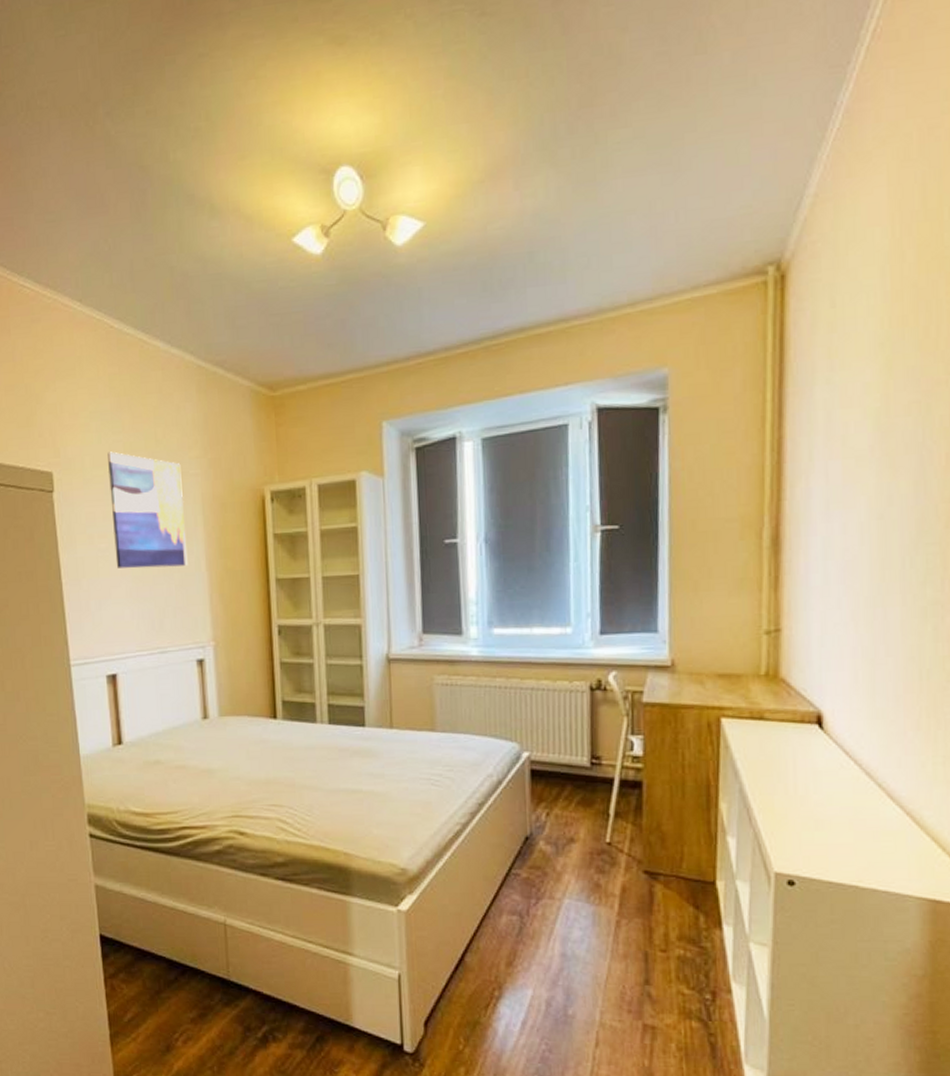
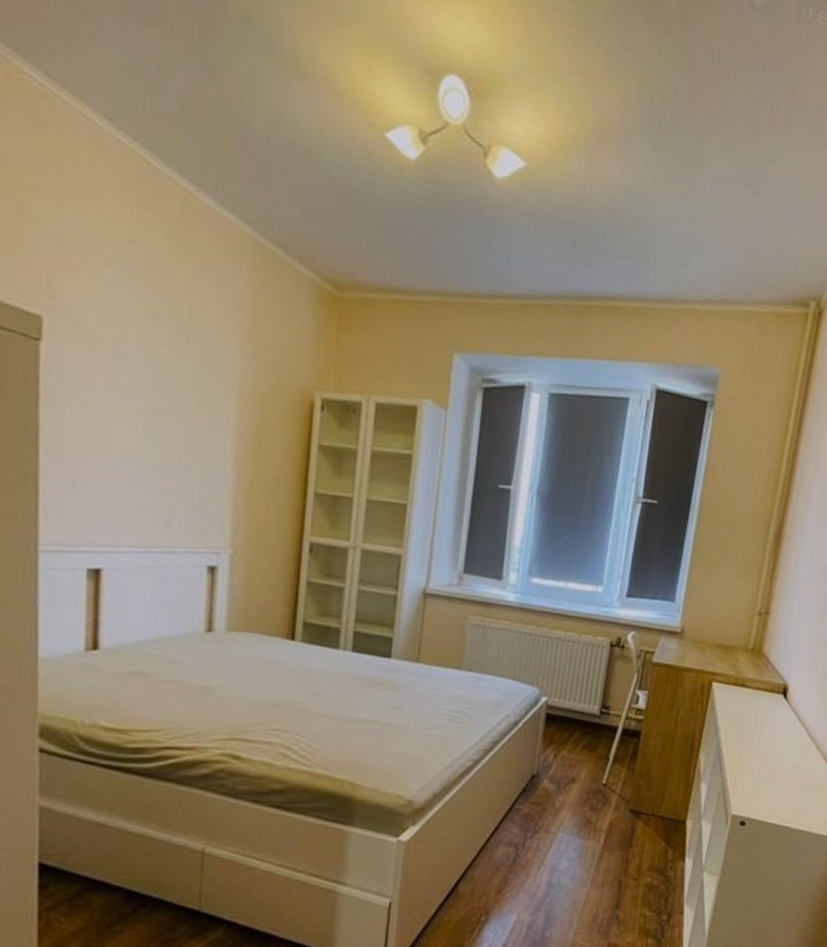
wall art: present [107,451,188,569] -> none [117,309,218,461]

